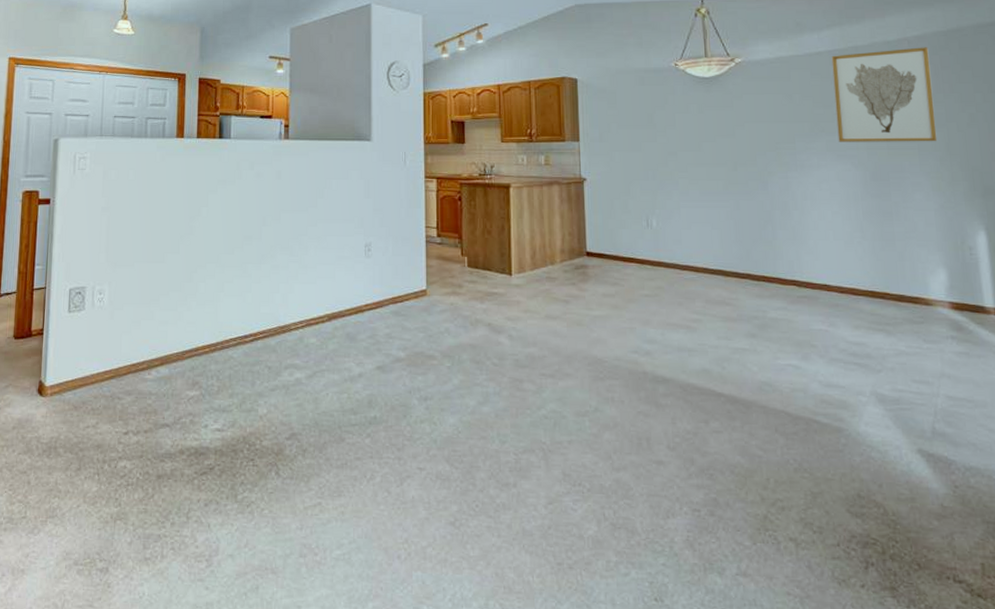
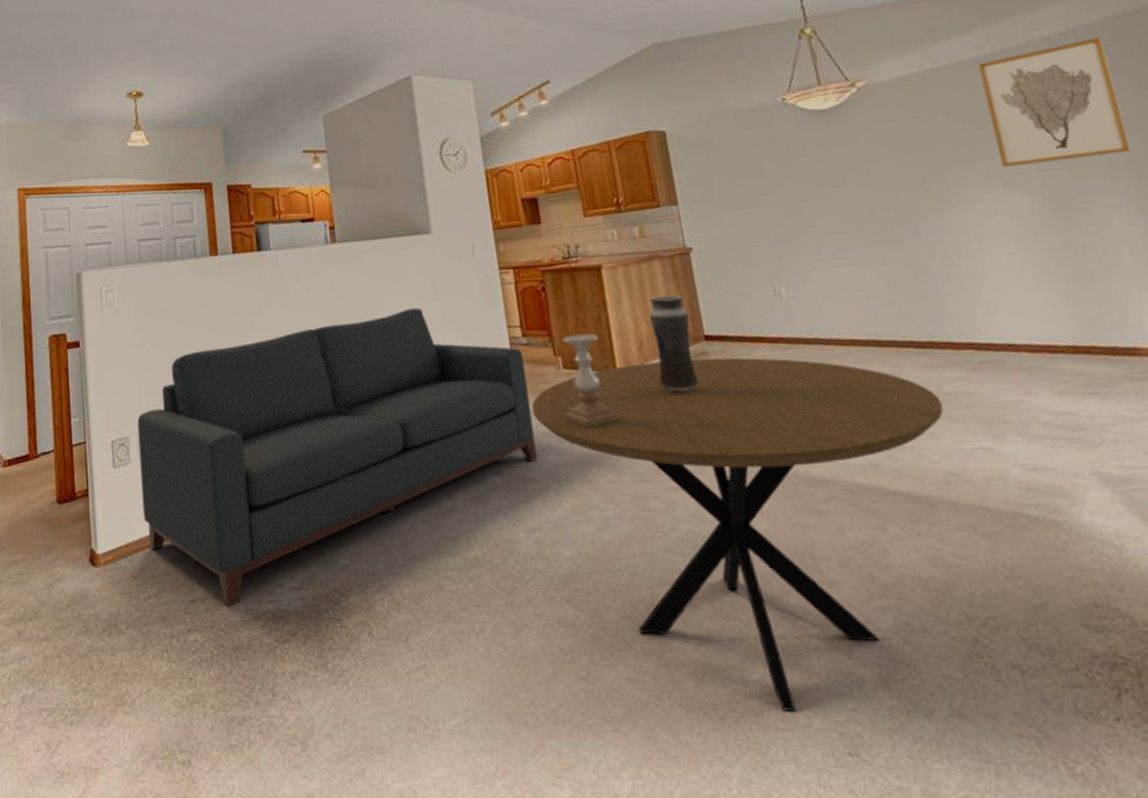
sofa: none [90,202,436,441] -> present [137,307,537,608]
dining table: none [437,270,766,562] -> present [531,357,944,712]
candle holder: none [465,239,509,319] -> present [562,333,620,429]
vase: none [544,215,577,299] -> present [649,294,699,395]

